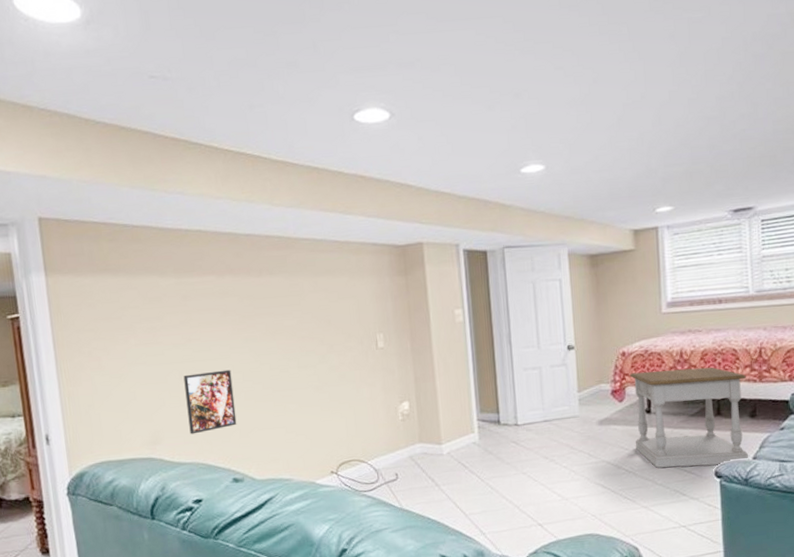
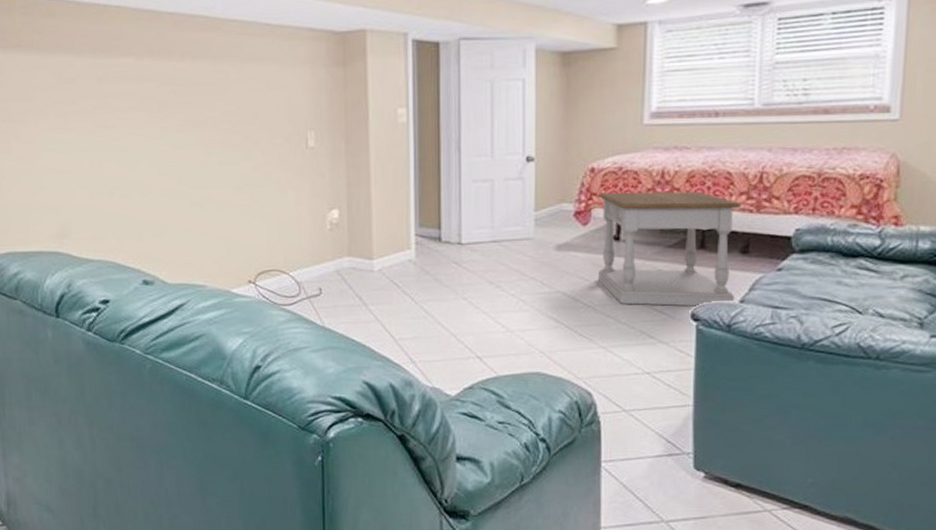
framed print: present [183,369,237,435] -> none [95,162,150,230]

